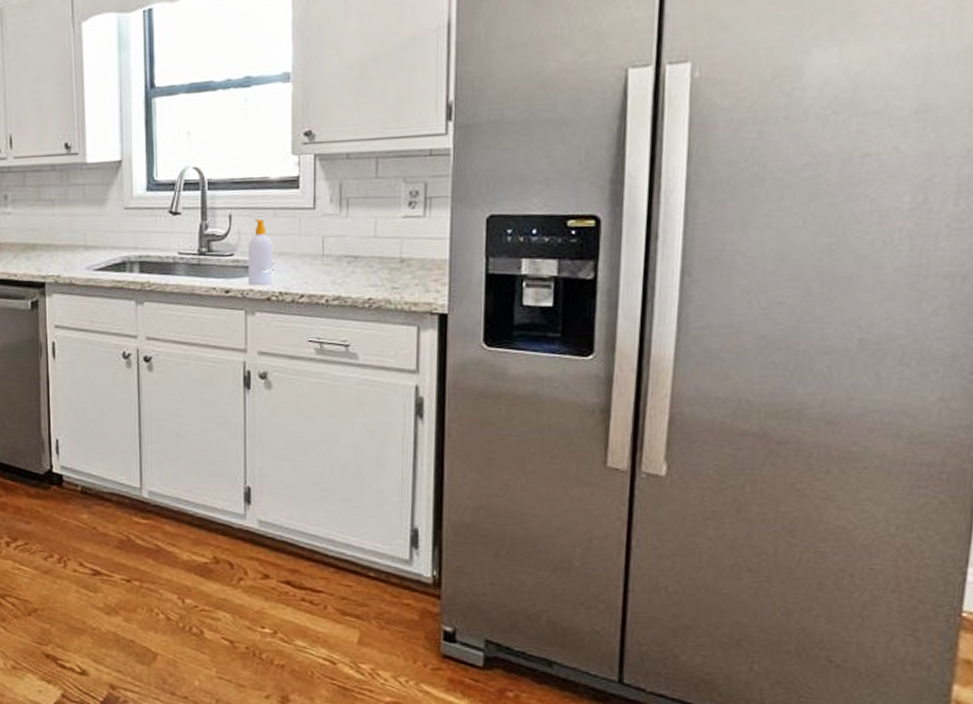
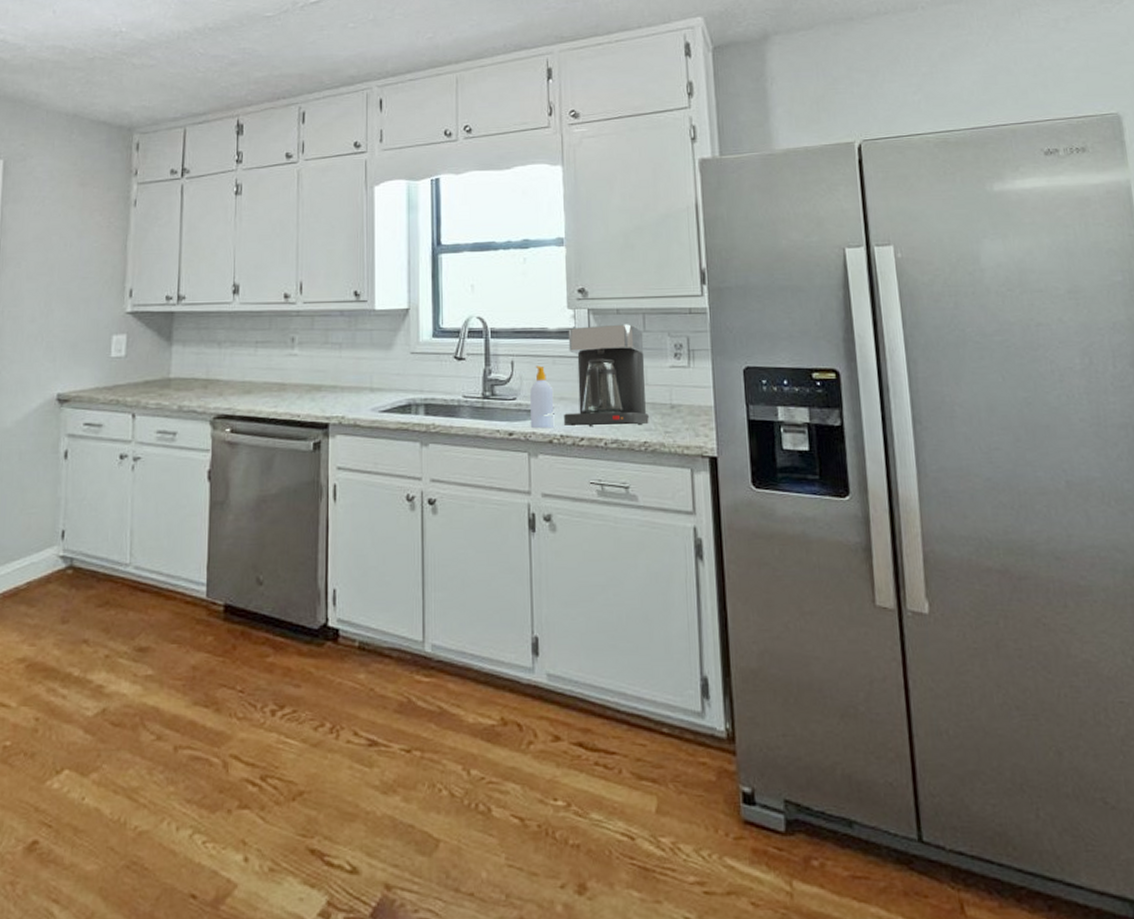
coffee maker: none [284,170,375,283] -> present [564,324,649,427]

